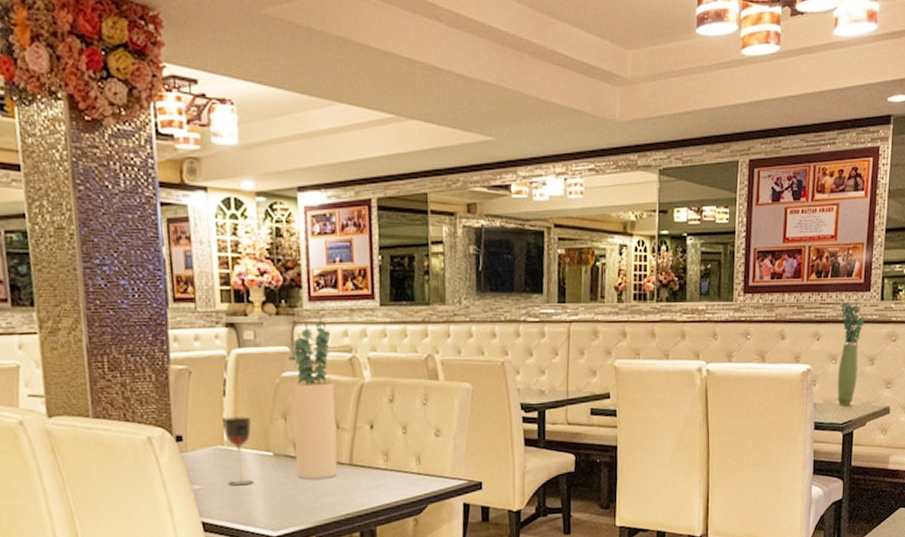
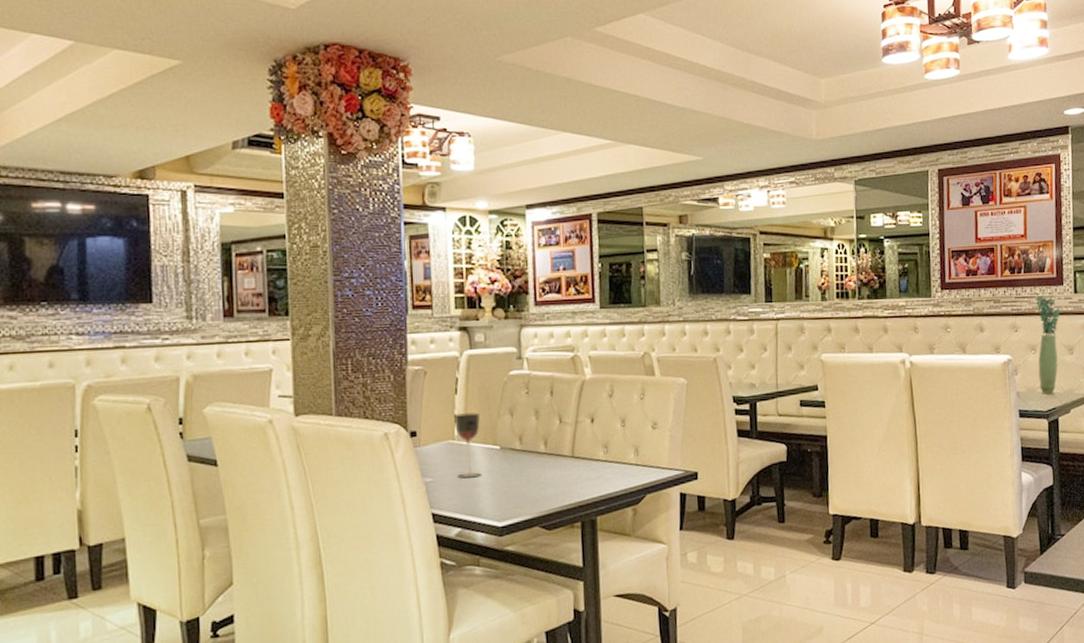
vase: present [291,314,338,480] -> none [518,317,561,472]

